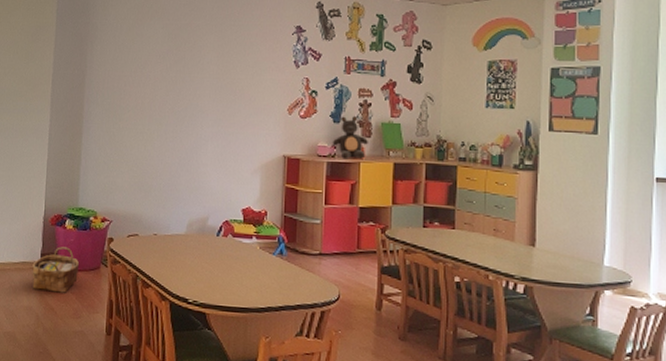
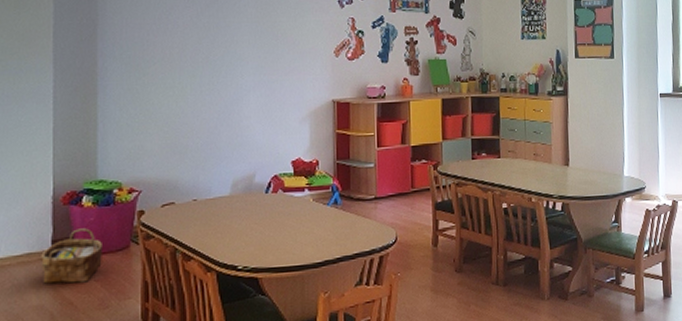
teddy bear: present [332,116,368,159] -> none [381,55,416,99]

